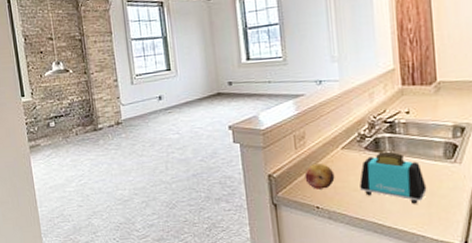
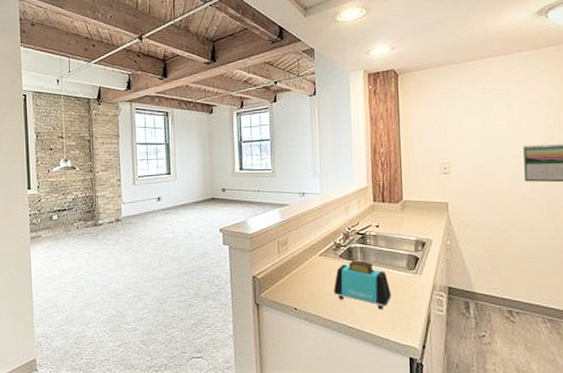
fruit: present [304,164,335,190] -> none [285,268,312,292]

